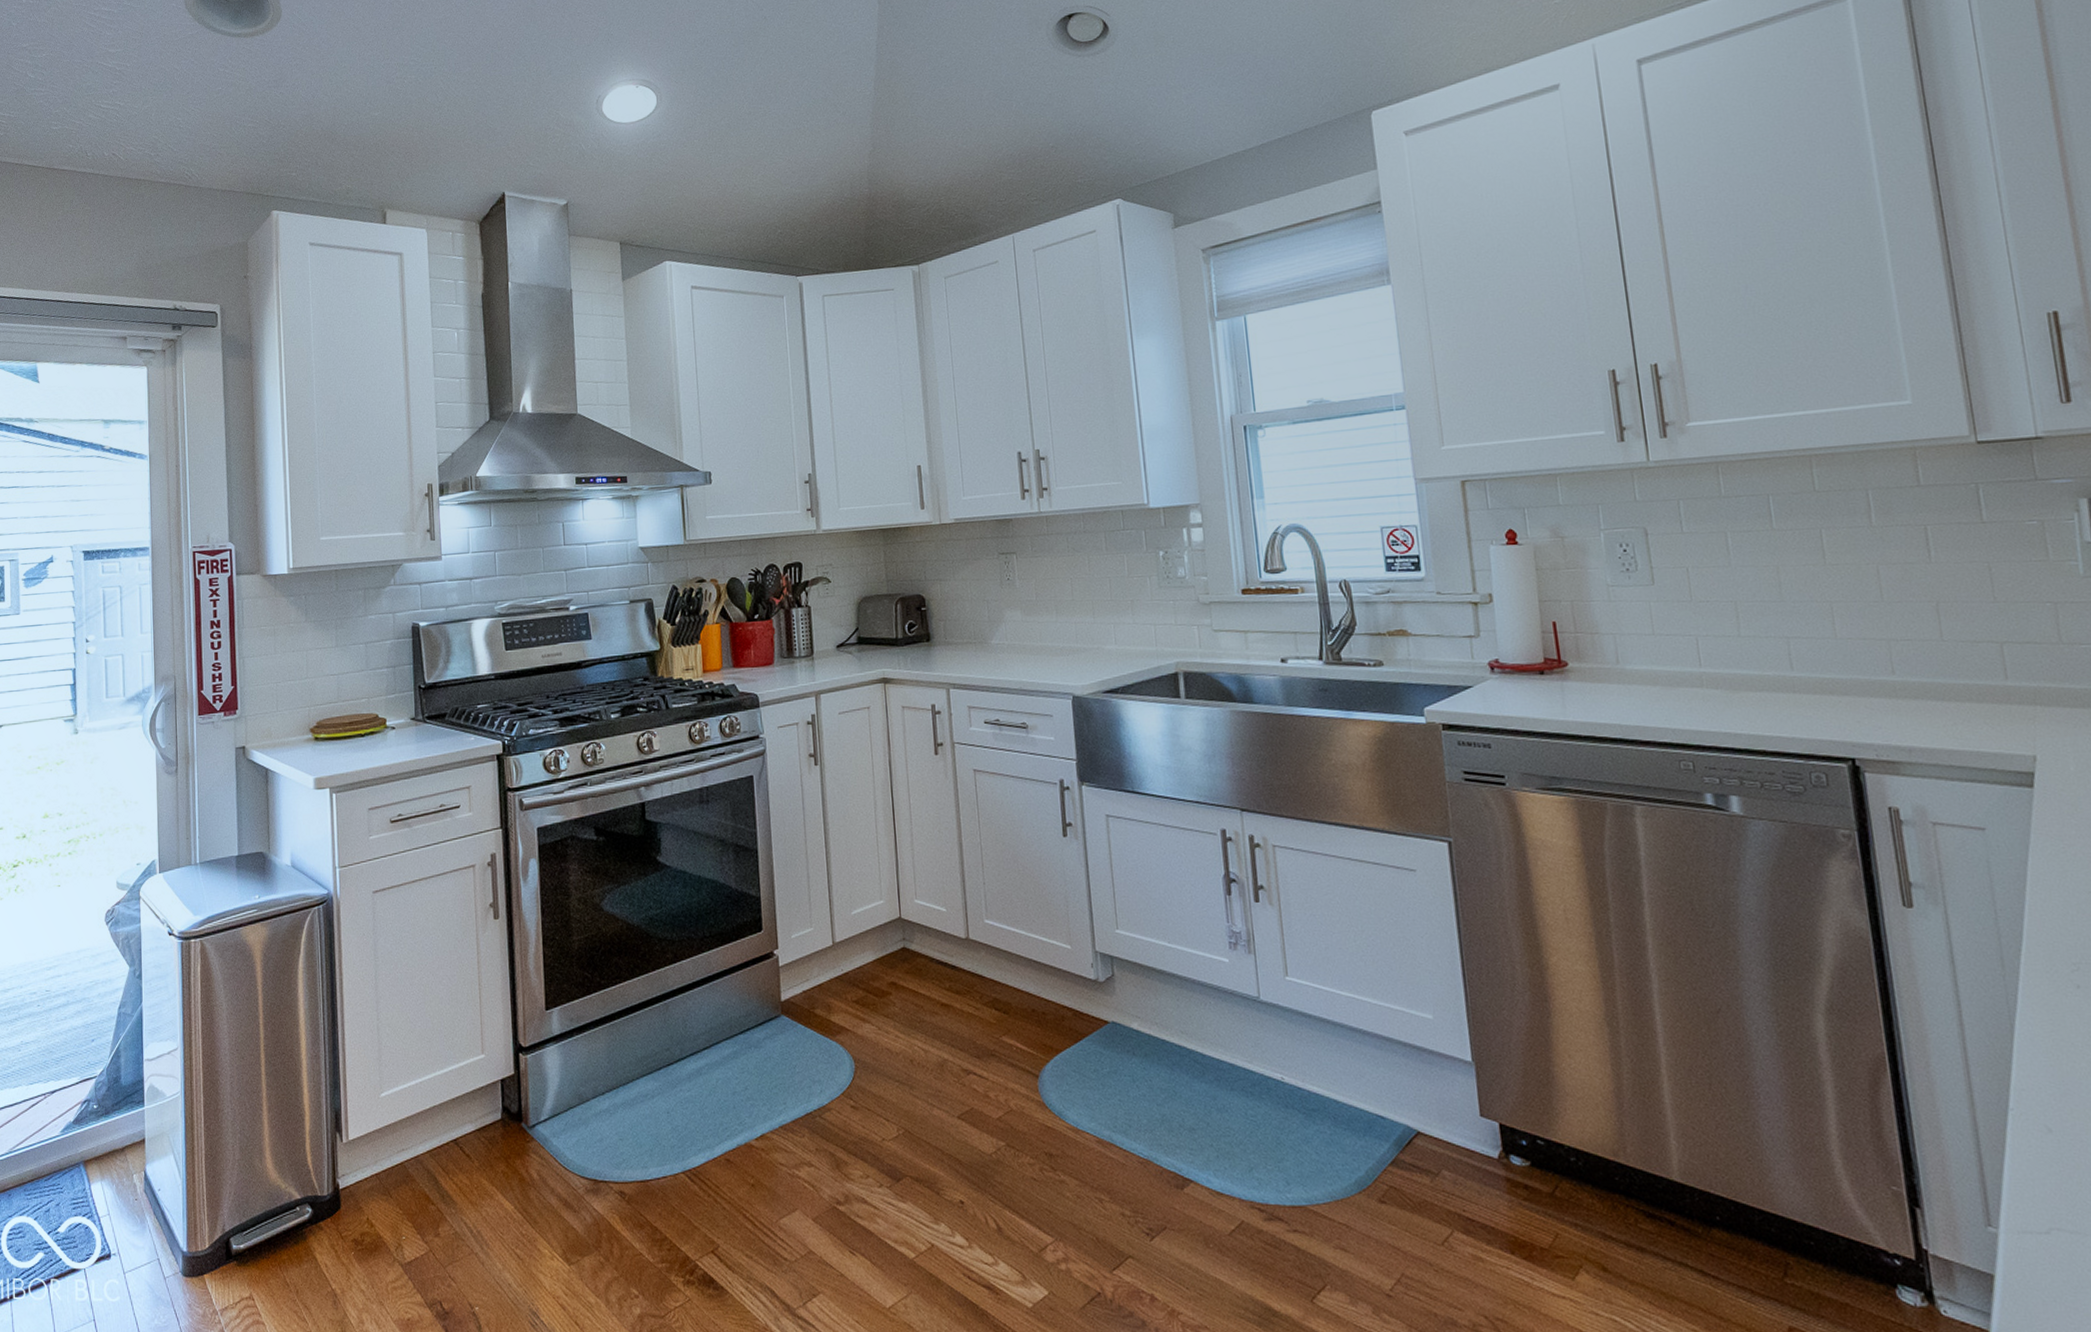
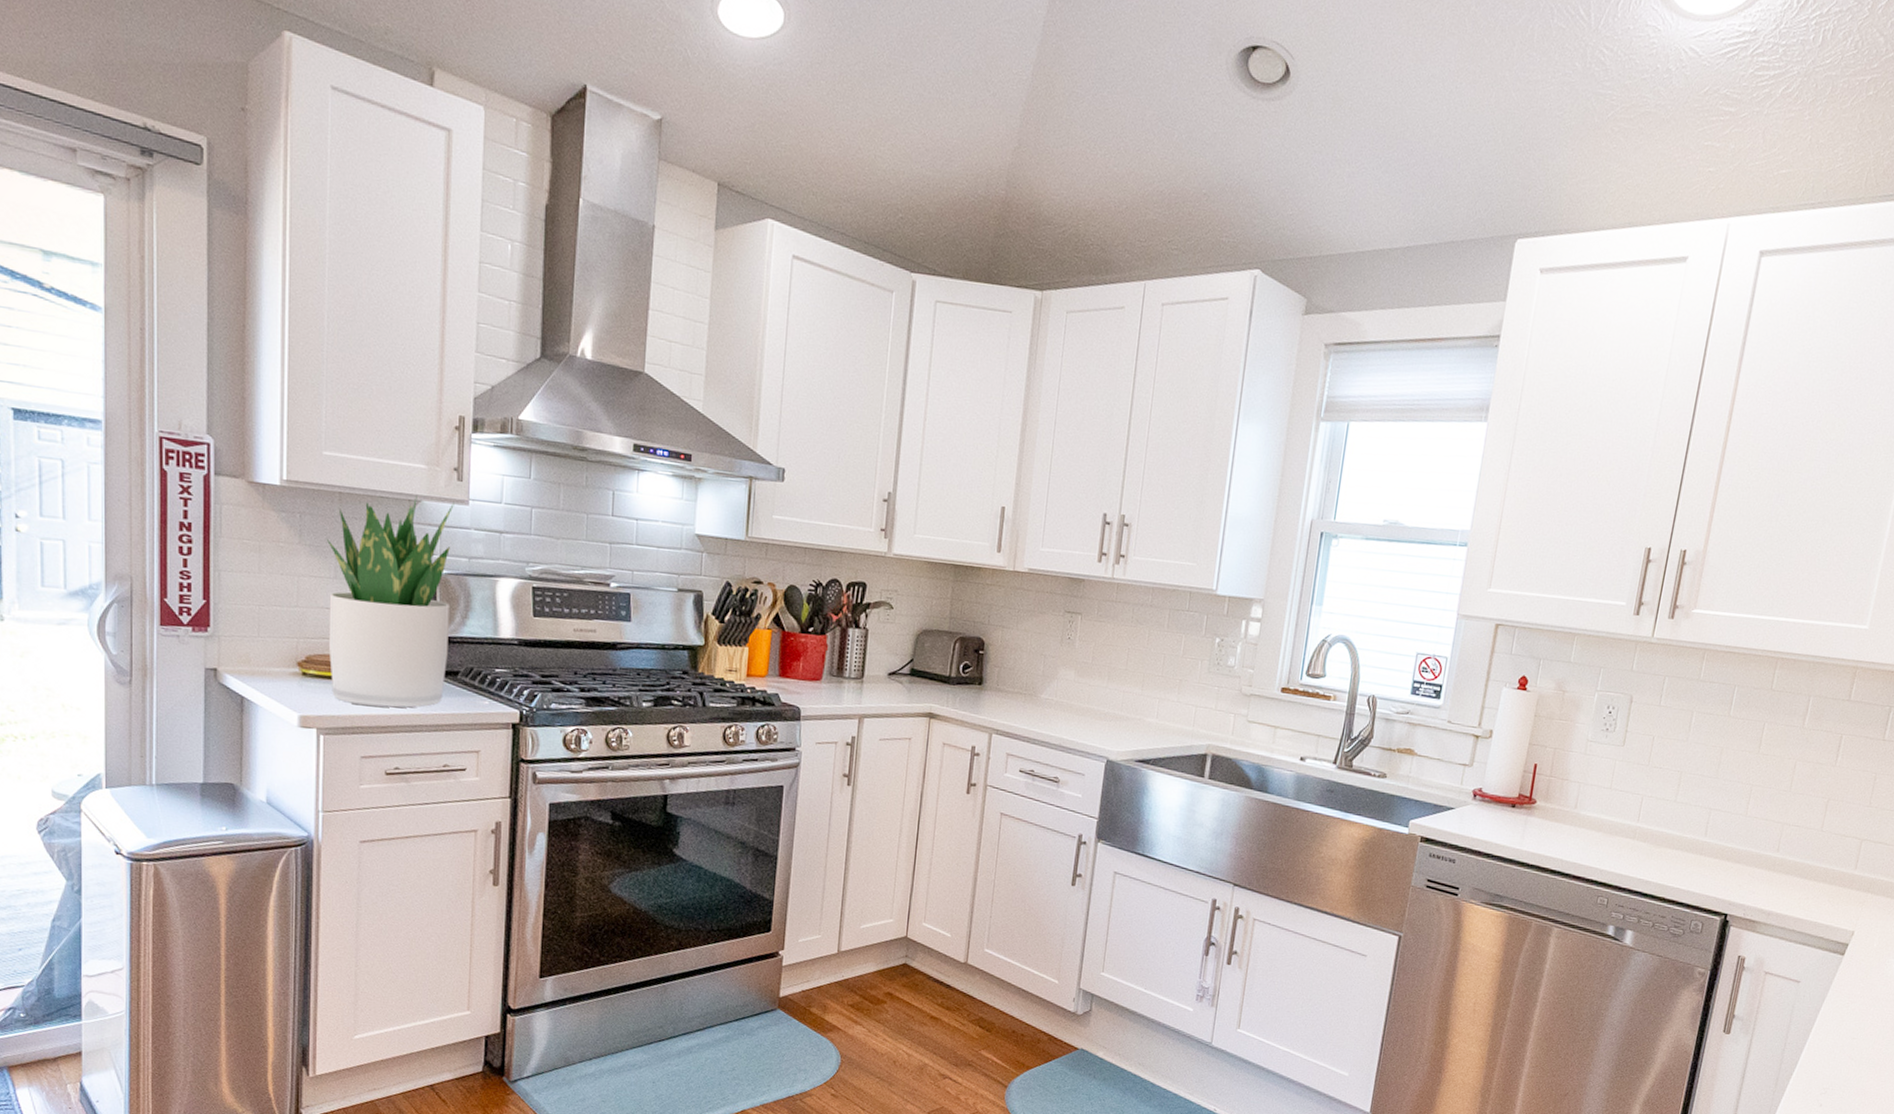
planter: none [327,560,436,760] -> present [326,496,454,708]

